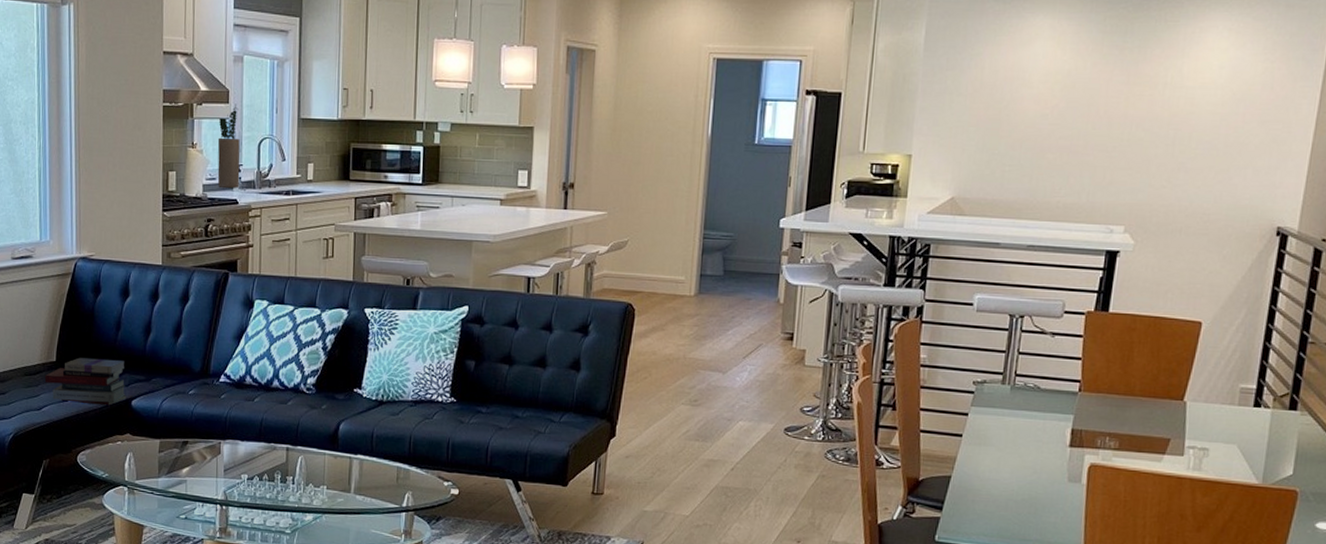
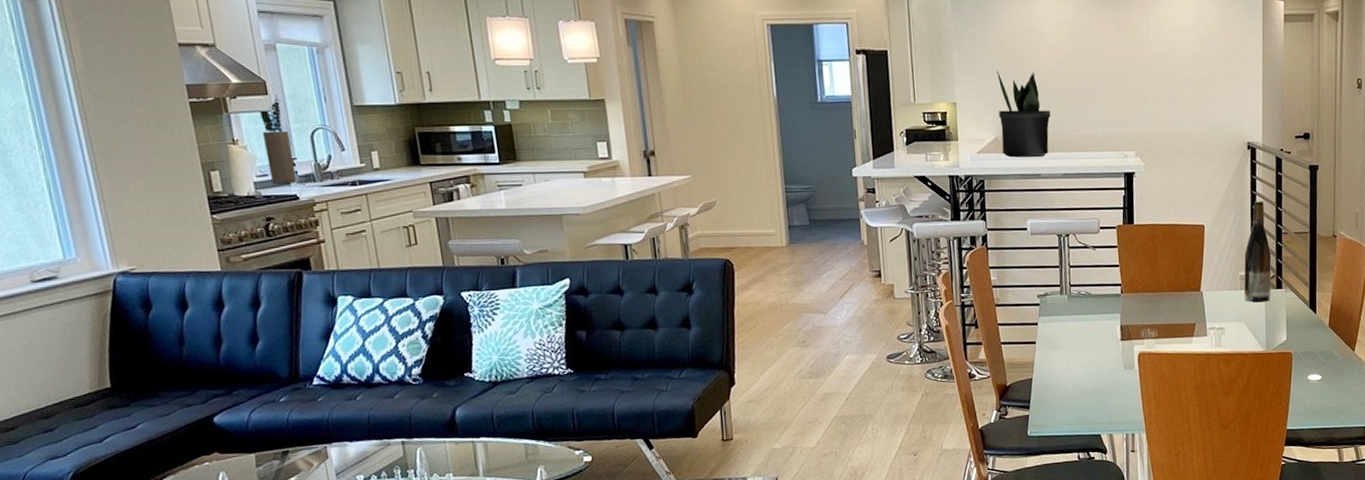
books: present [44,357,127,406] -> none [100,376,207,429]
planter: none [958,121,1024,224] -> present [997,70,1051,158]
wine bottle: none [1241,300,1289,424] -> present [1244,201,1272,303]

